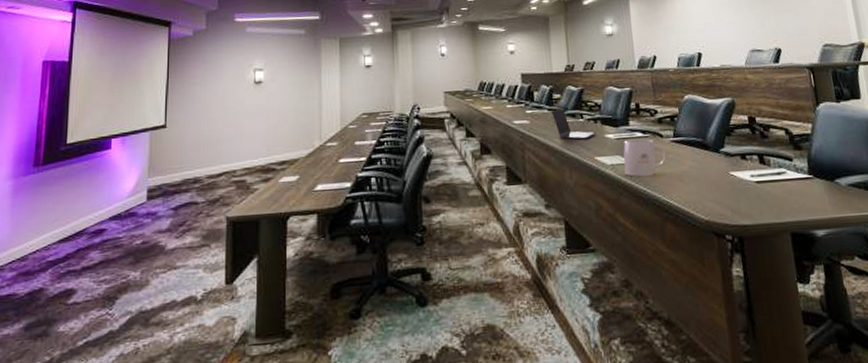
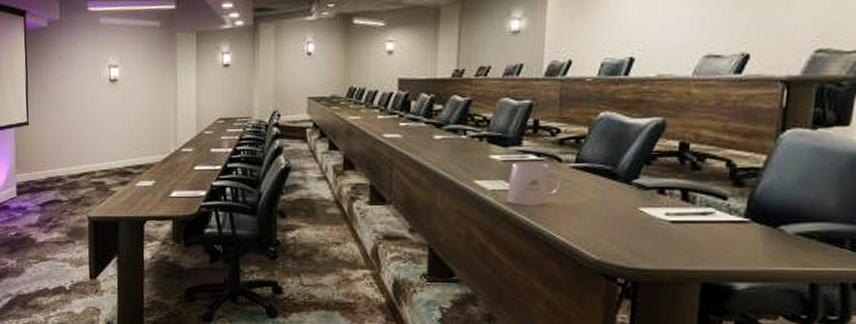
laptop computer: present [551,108,596,140] -> none [429,122,480,159]

